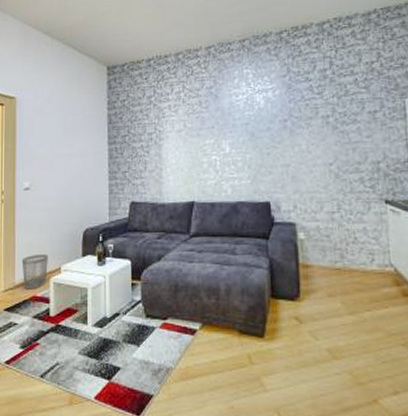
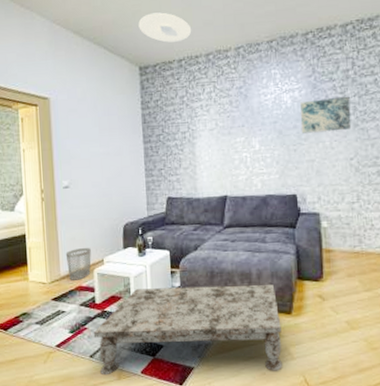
coffee table: none [45,301,253,405] -> present [93,285,282,376]
ceiling light: none [108,13,162,42] -> present [138,12,192,43]
wall art: none [274,97,330,136] -> present [300,96,351,134]

